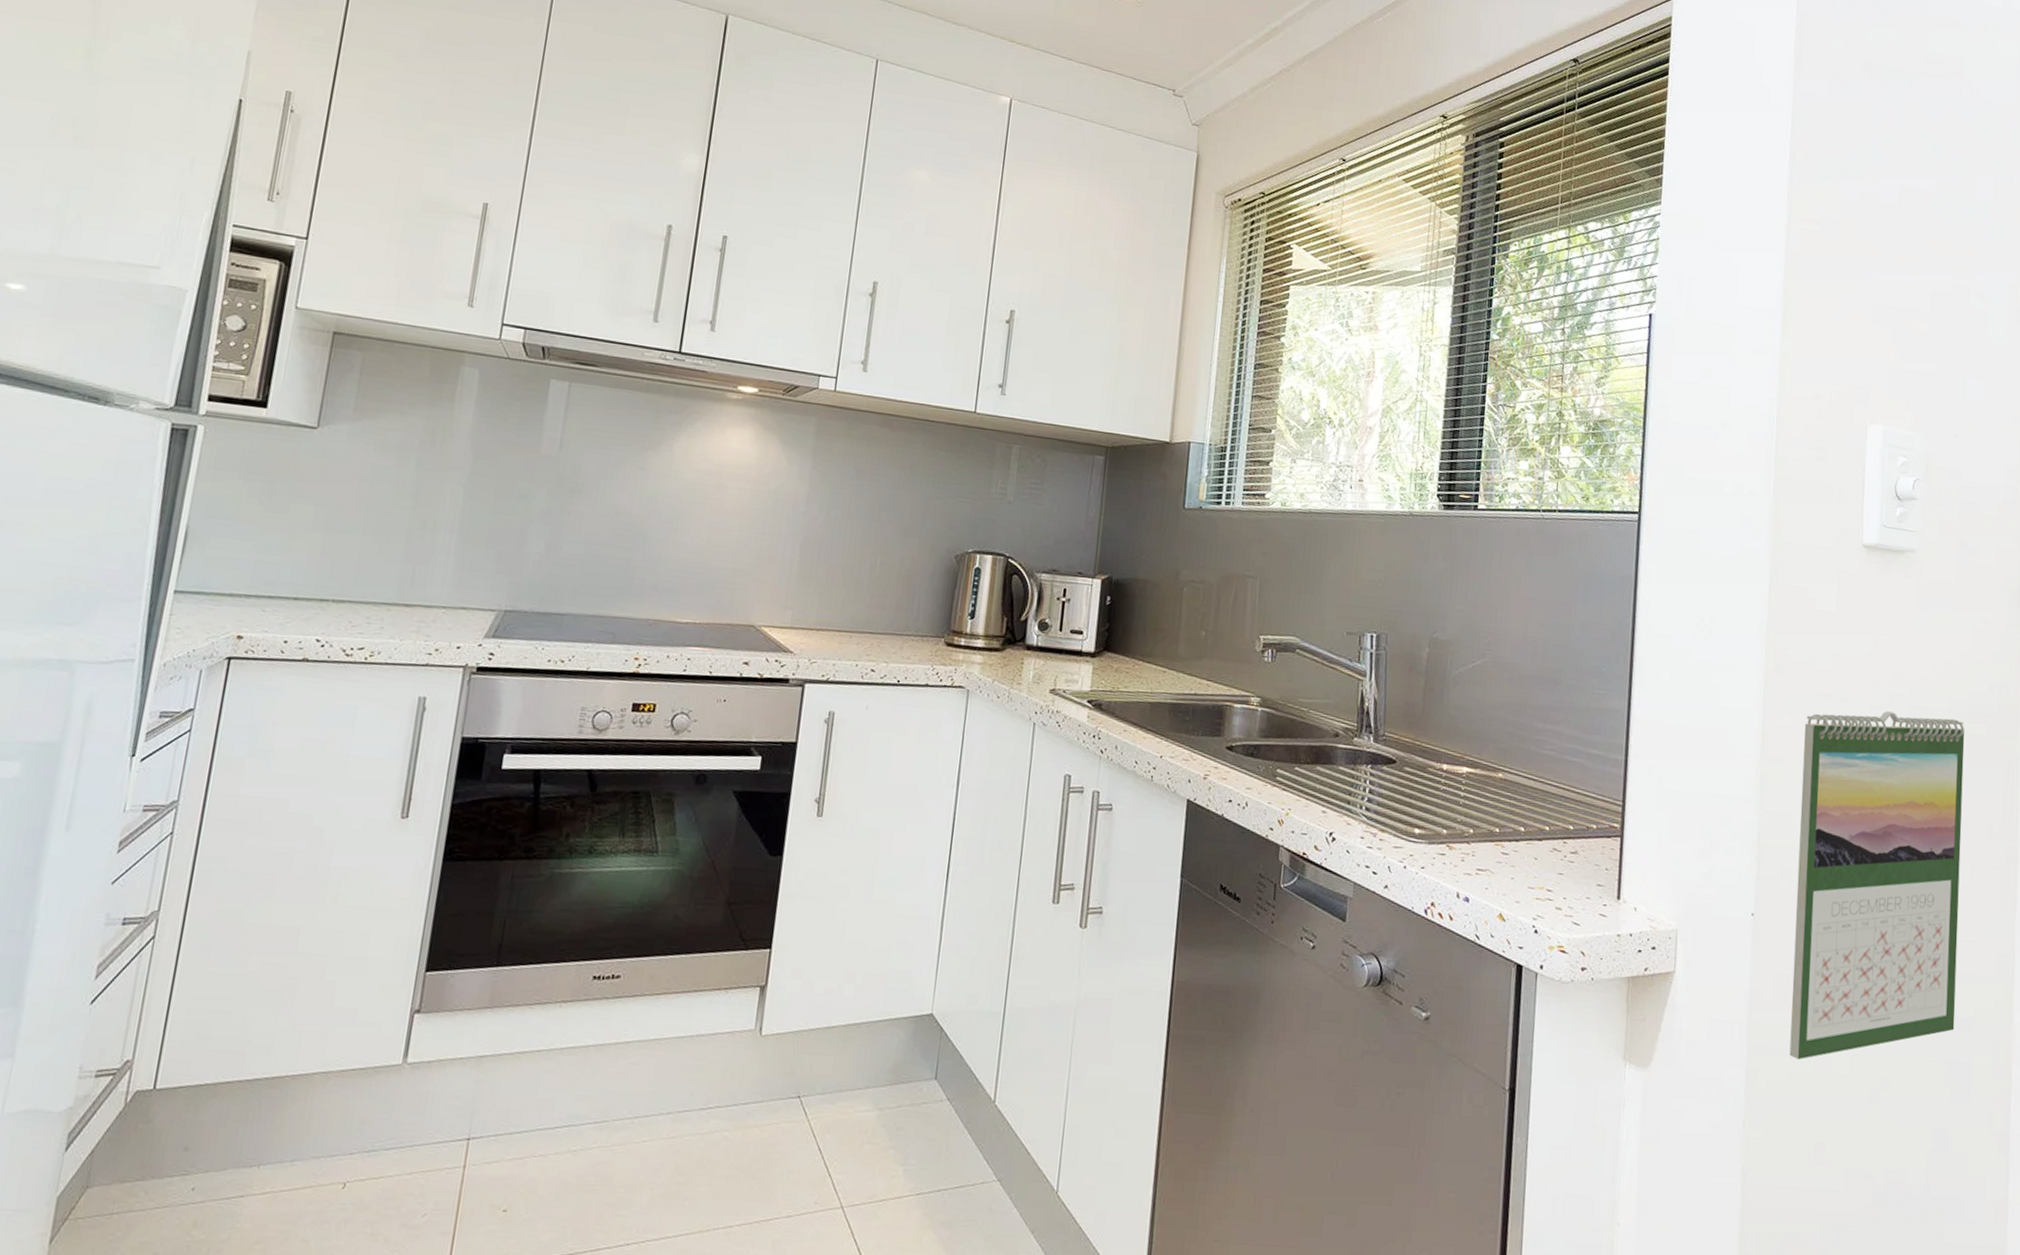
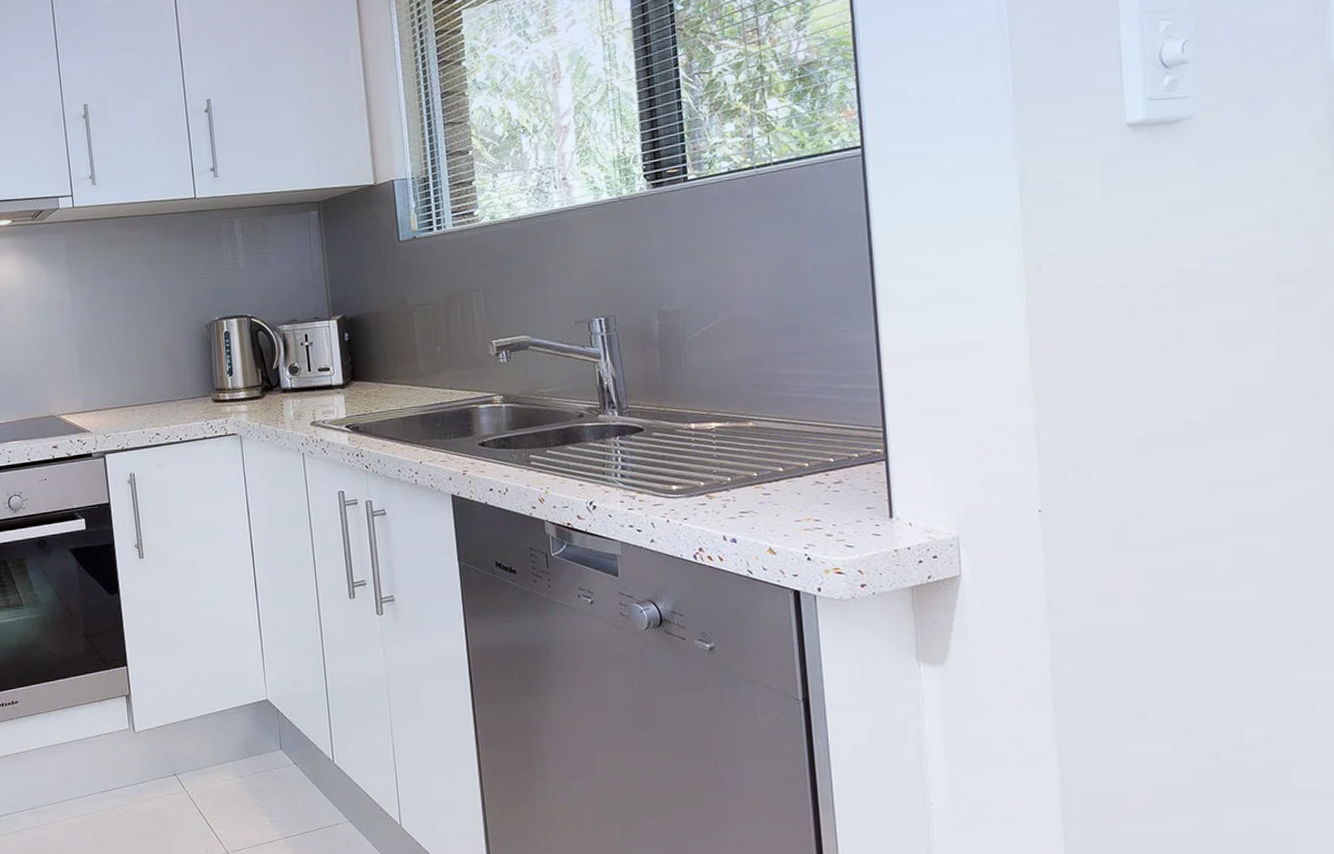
calendar: present [1789,711,1965,1060] -> none [1077,282,1288,639]

